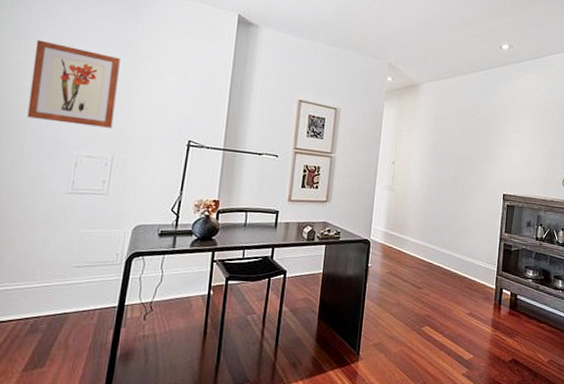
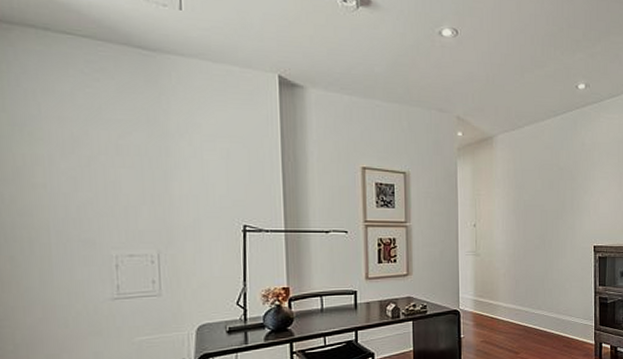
wall art: present [27,40,120,128] -> none [41,126,152,221]

